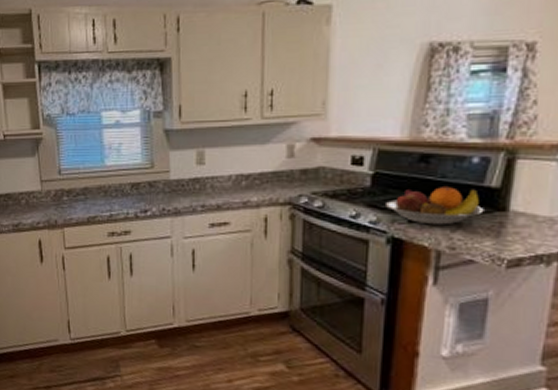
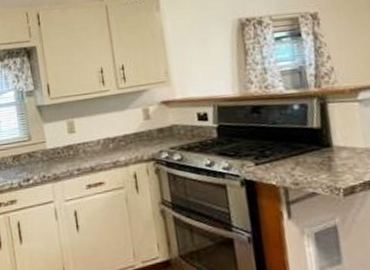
fruit bowl: present [384,187,484,225] -> none [232,131,314,166]

